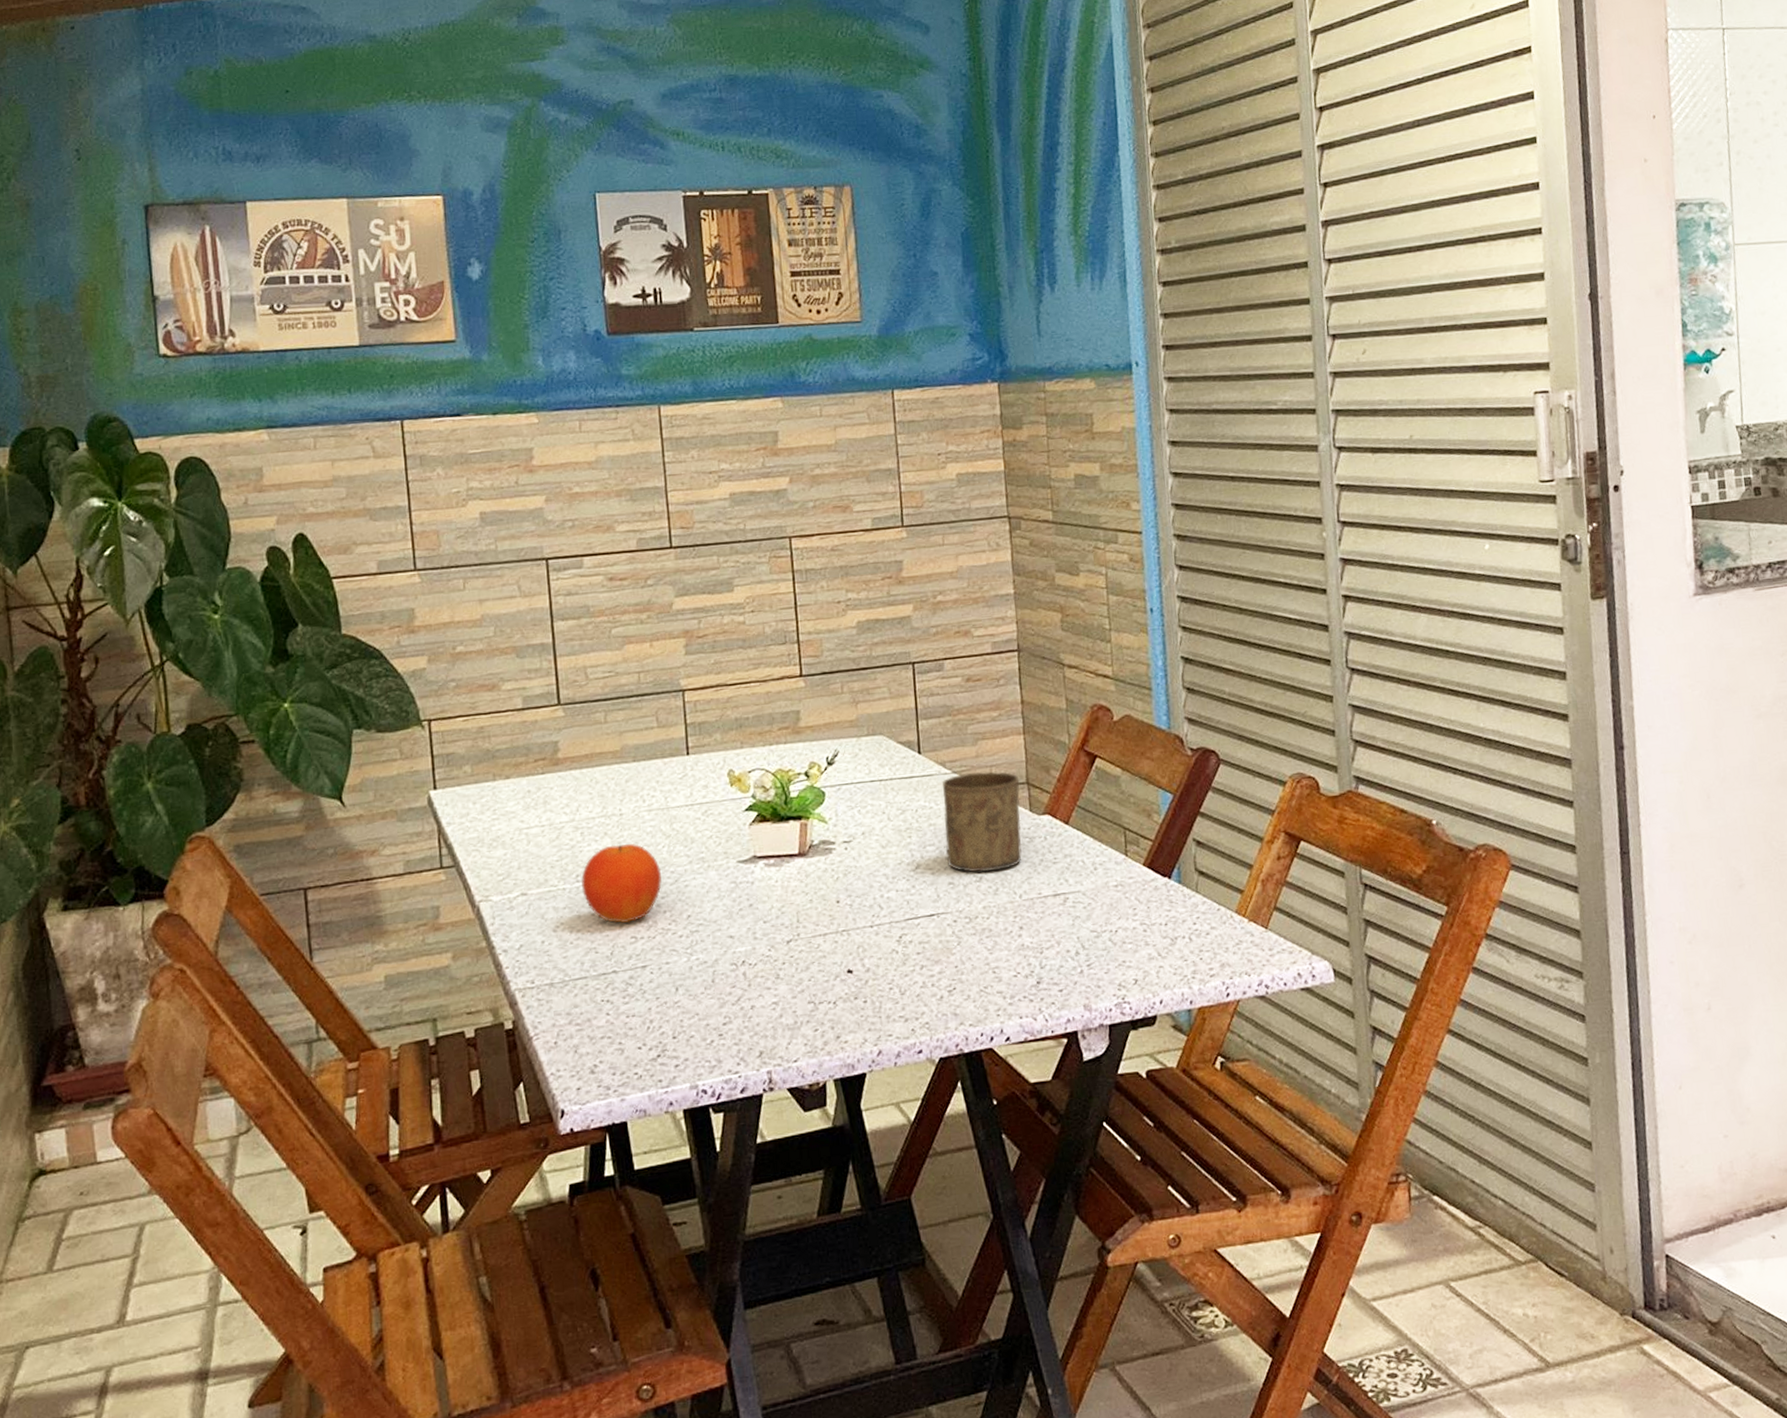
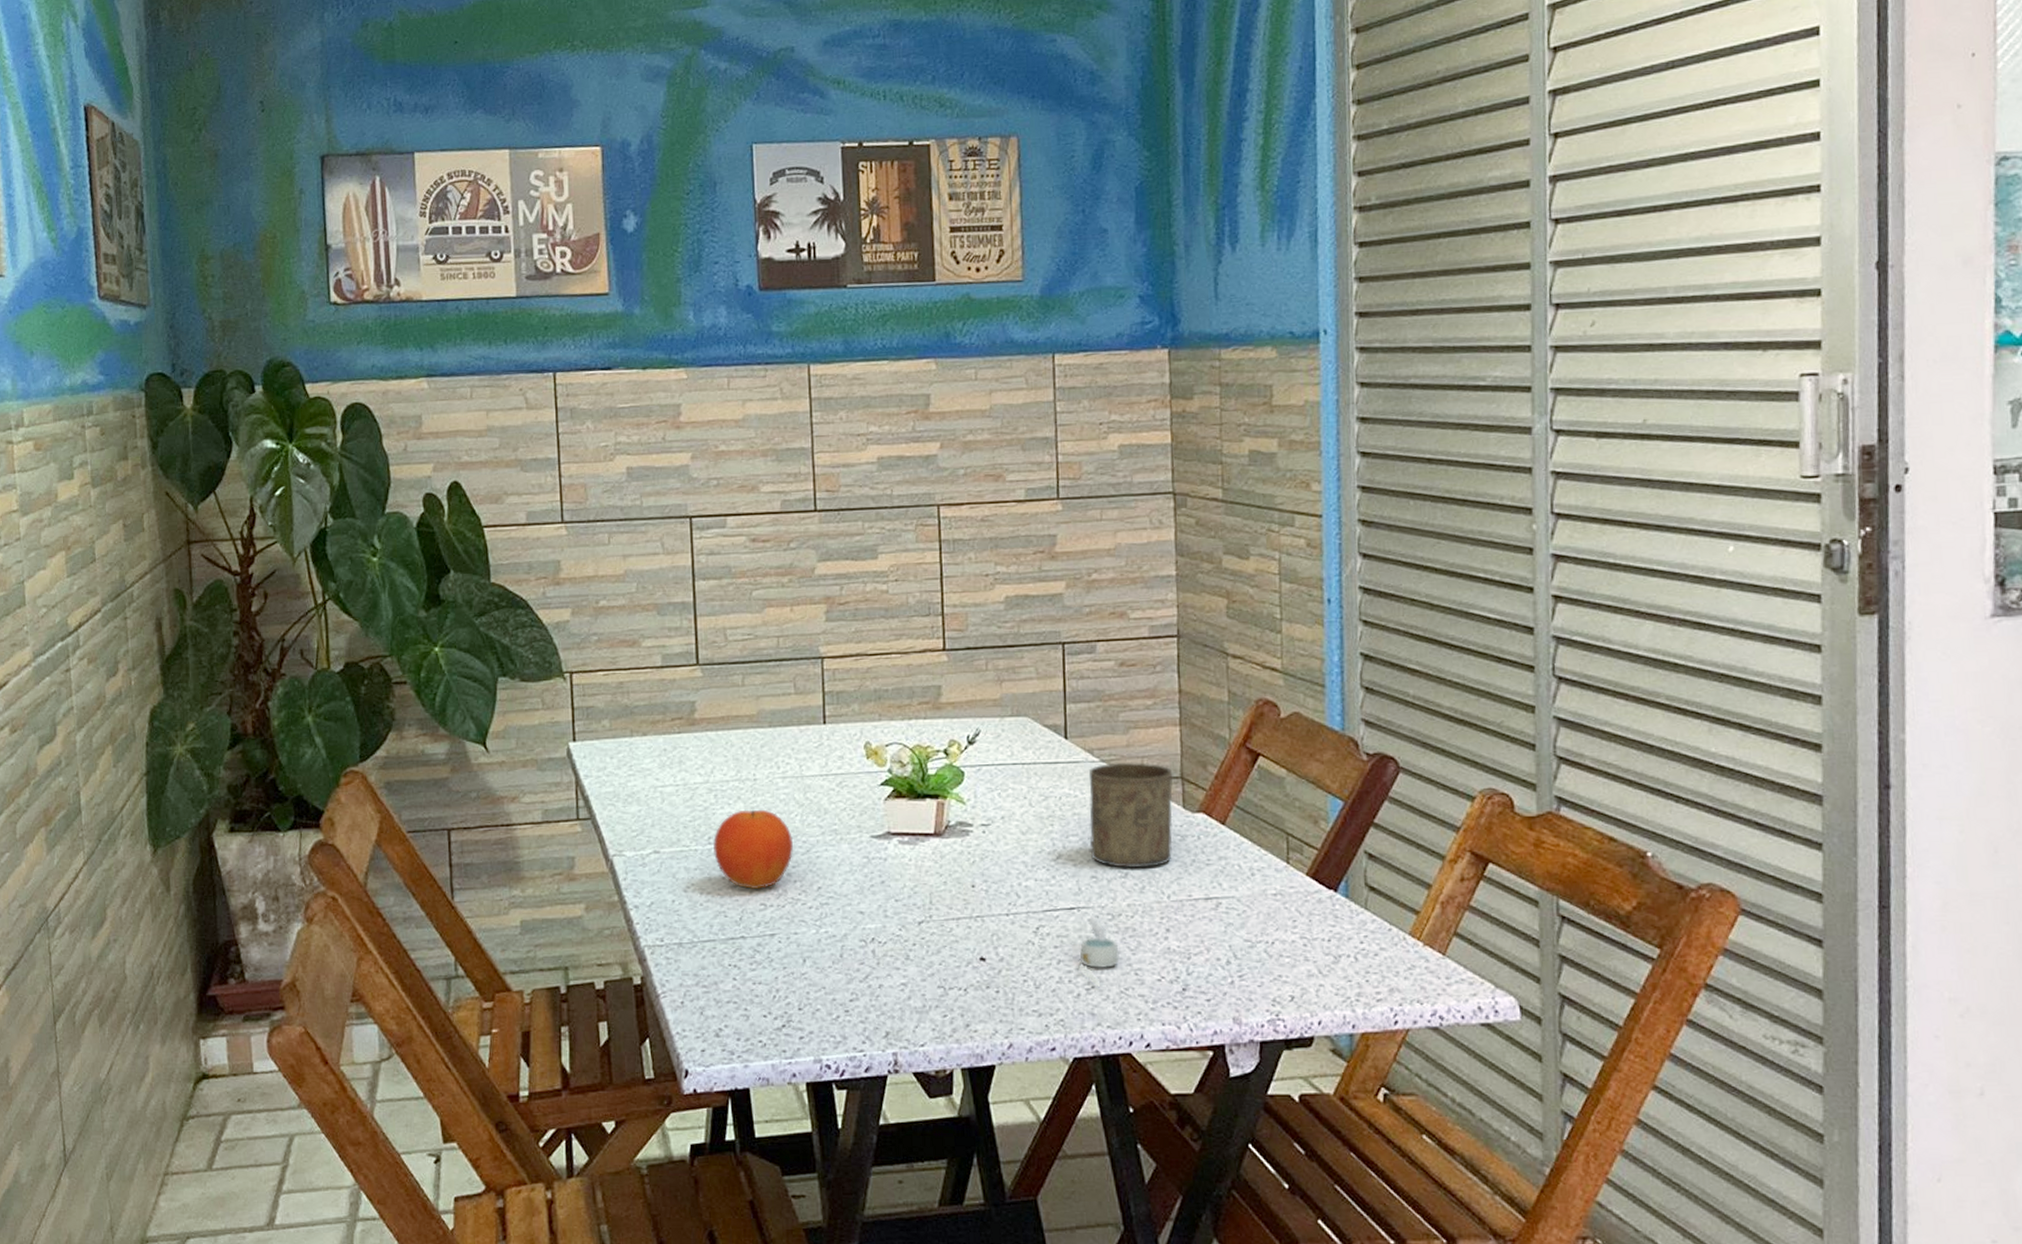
cup: none [940,919,978,989] -> present [1078,915,1120,988]

